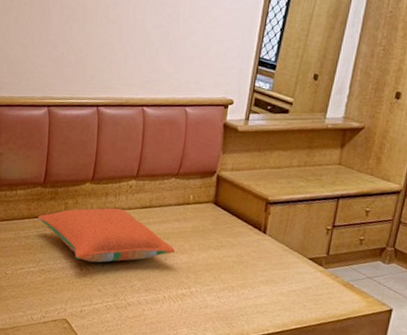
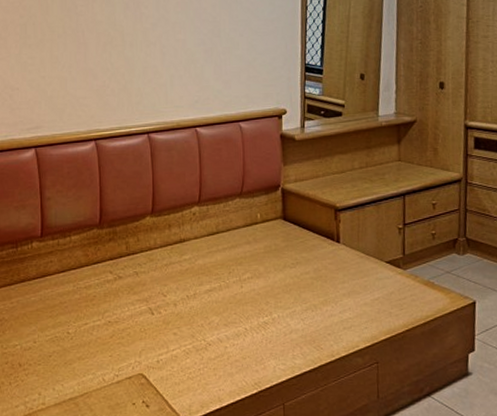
pillow: present [37,208,176,263] -> none [97,240,251,304]

